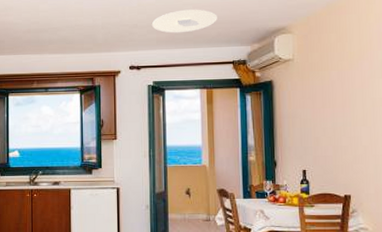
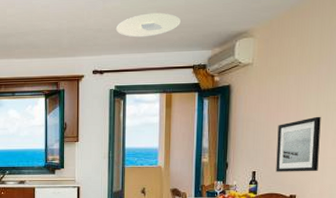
wall art: none [325,112,371,171] -> present [276,116,321,172]

